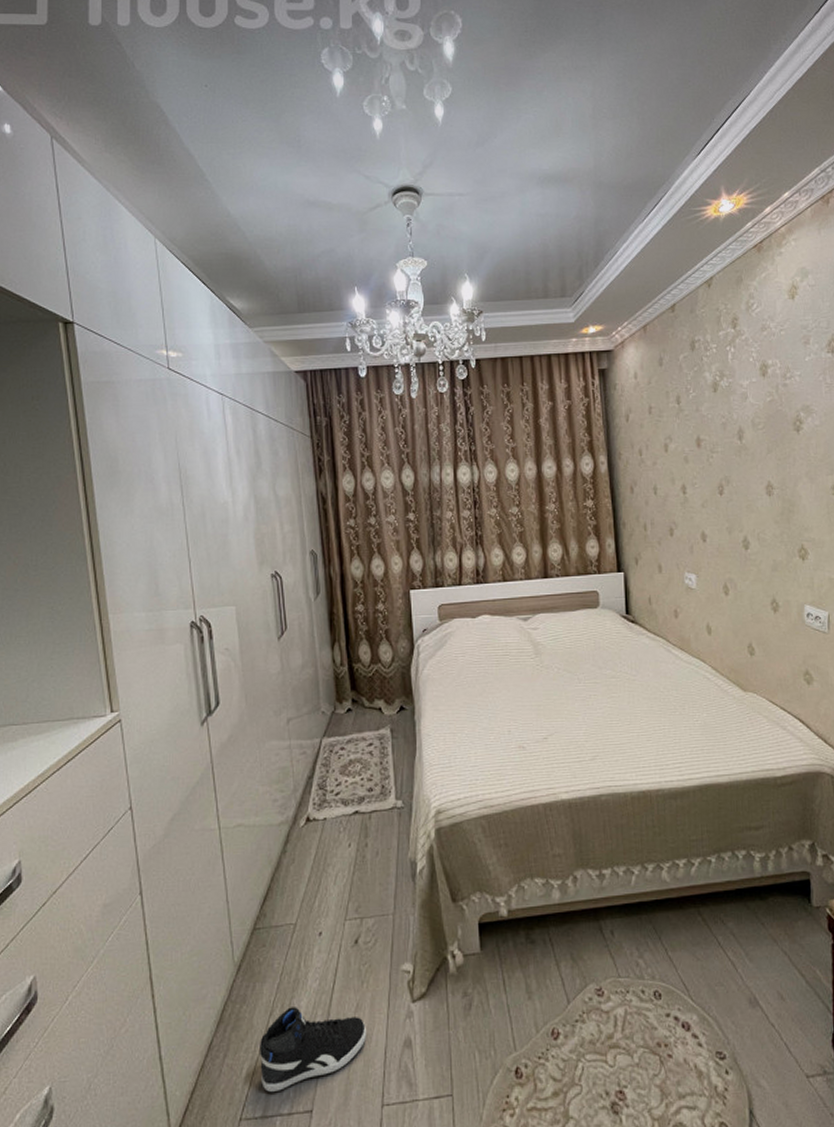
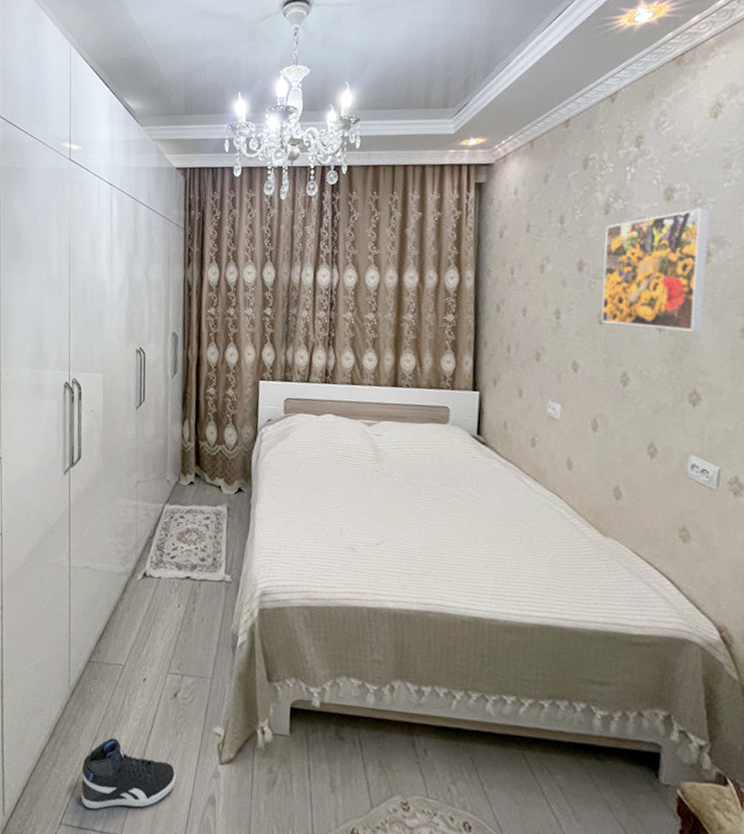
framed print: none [716,381,803,494] -> present [601,208,710,332]

